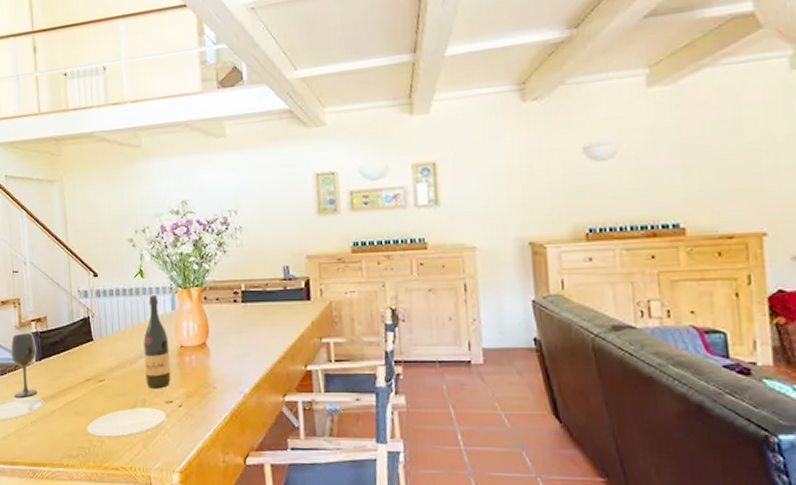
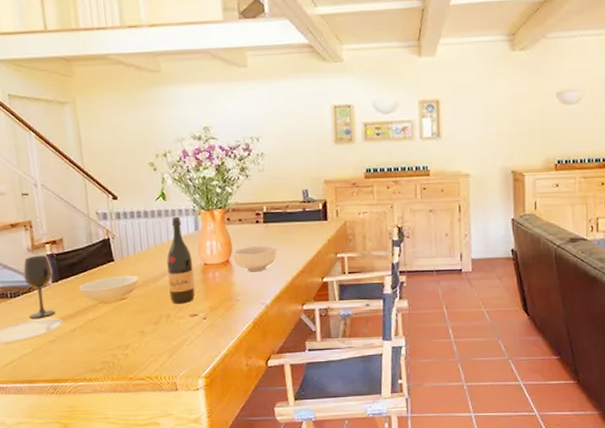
bowl: none [60,357,117,385] -> present [79,276,139,303]
plate: present [87,408,166,439] -> none [110,322,191,352]
bowl: none [210,326,256,357] -> present [233,245,277,272]

